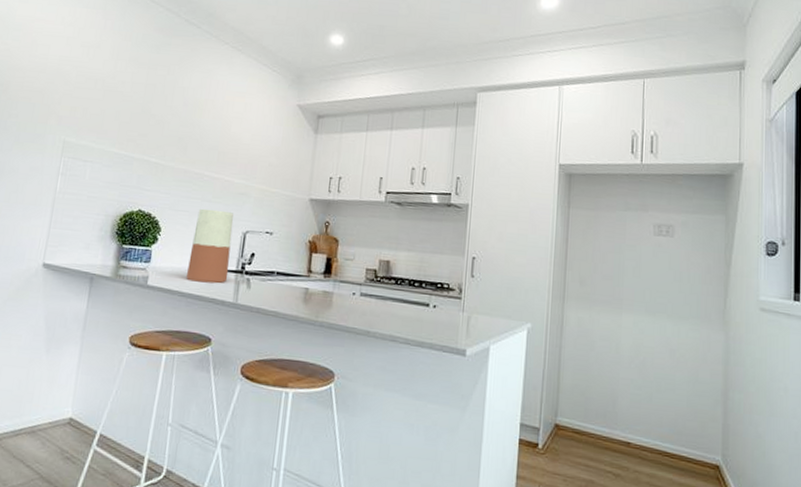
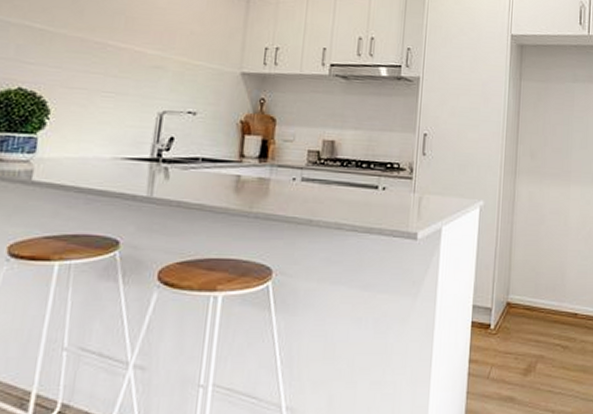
vase: present [186,208,234,283] -> none [85,85,147,175]

